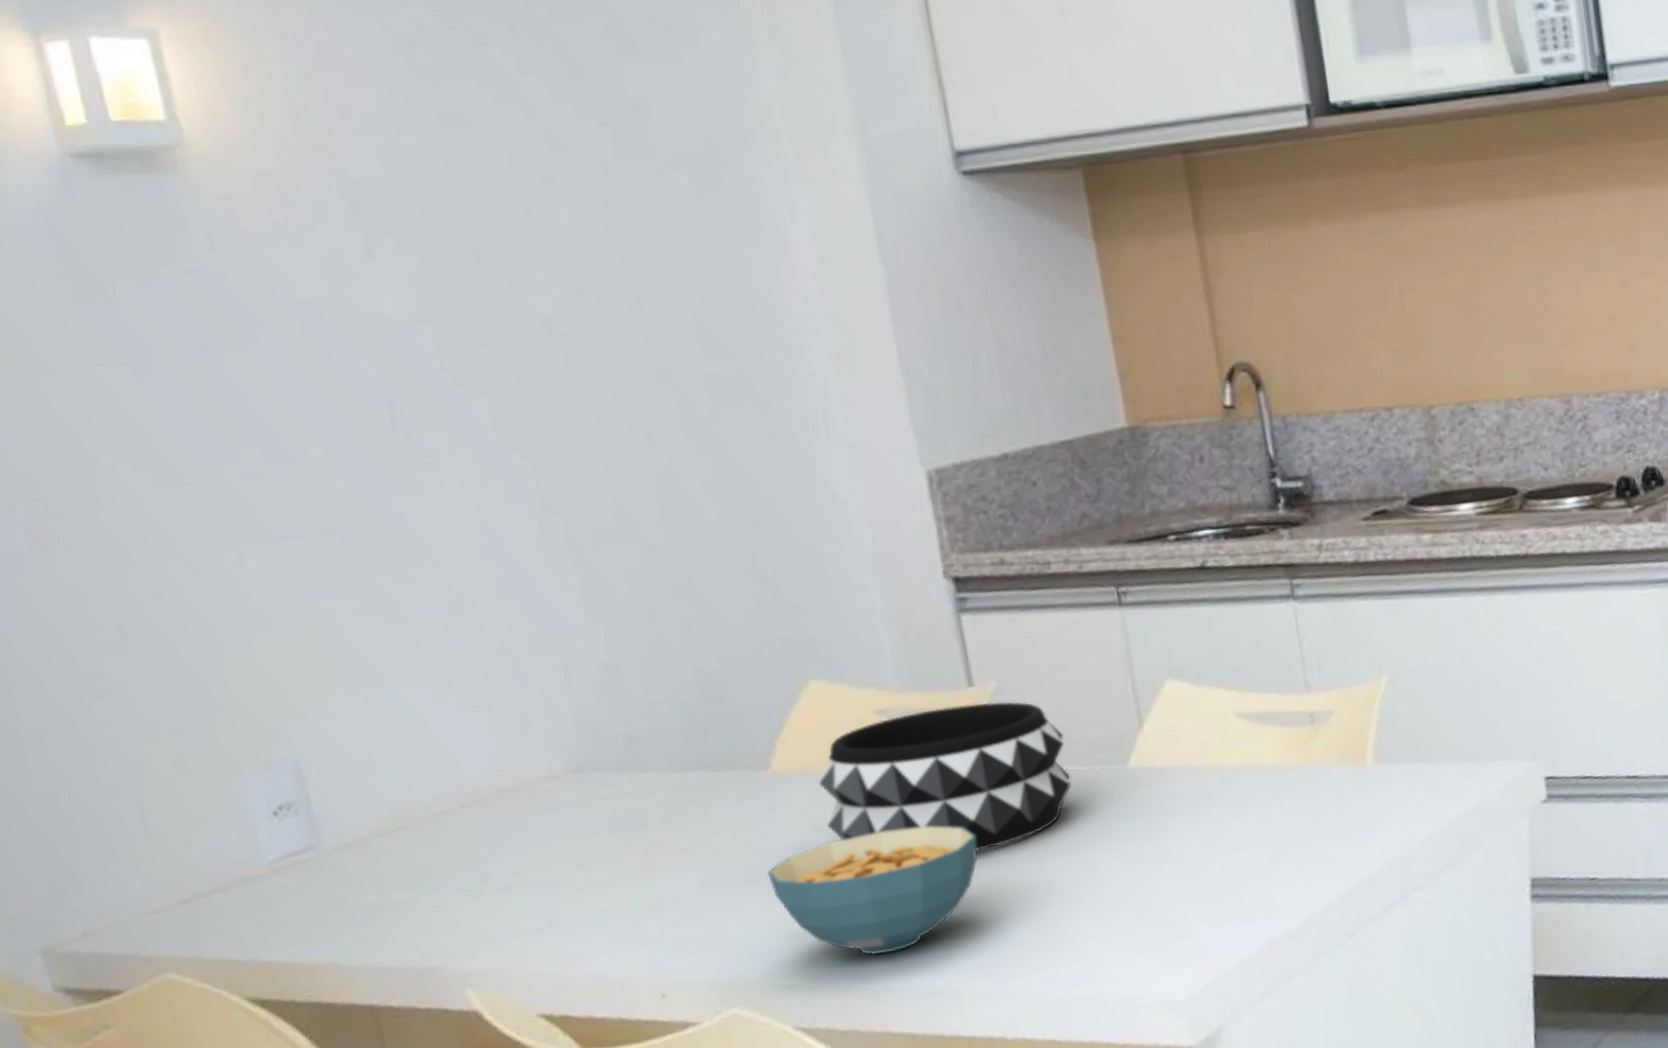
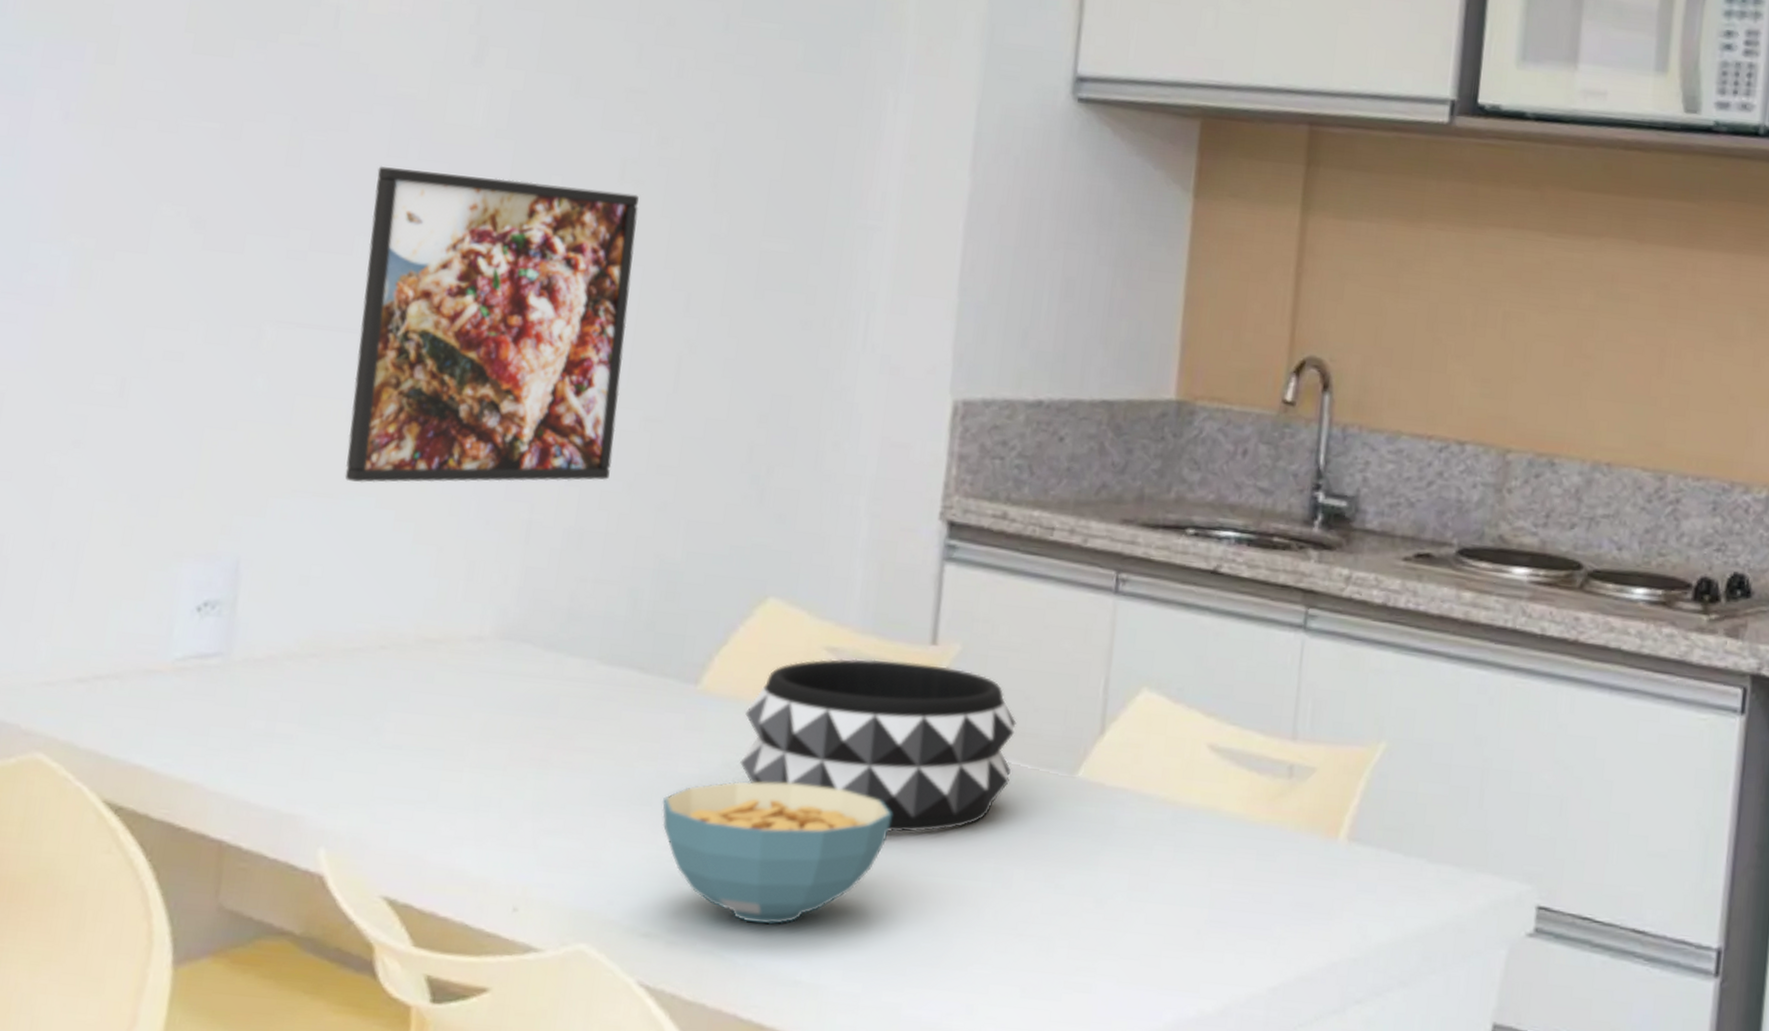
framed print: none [304,348,627,669] -> present [344,165,639,483]

